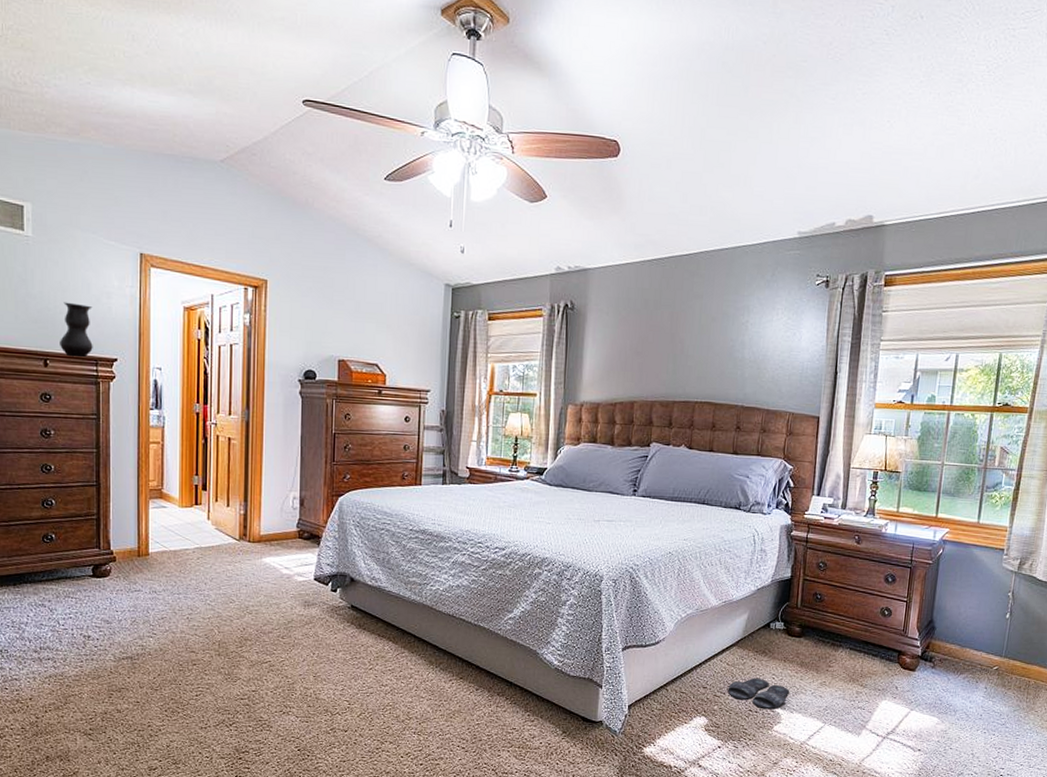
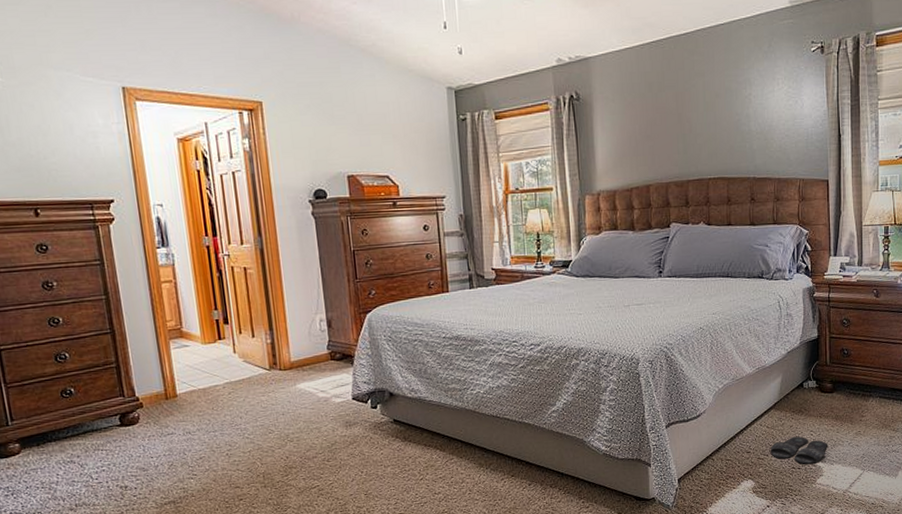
vase: present [60,302,93,357] -> none [46,146,86,204]

